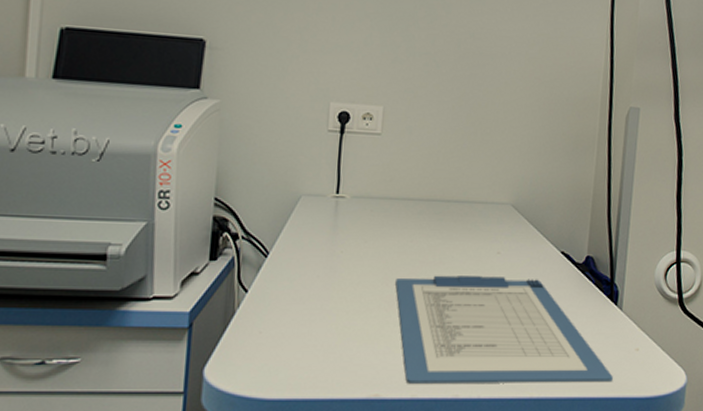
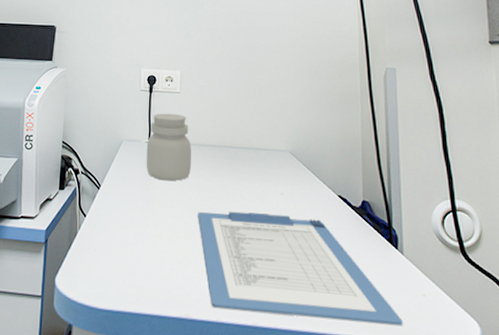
jar: none [331,160,393,244] -> present [146,113,192,181]

